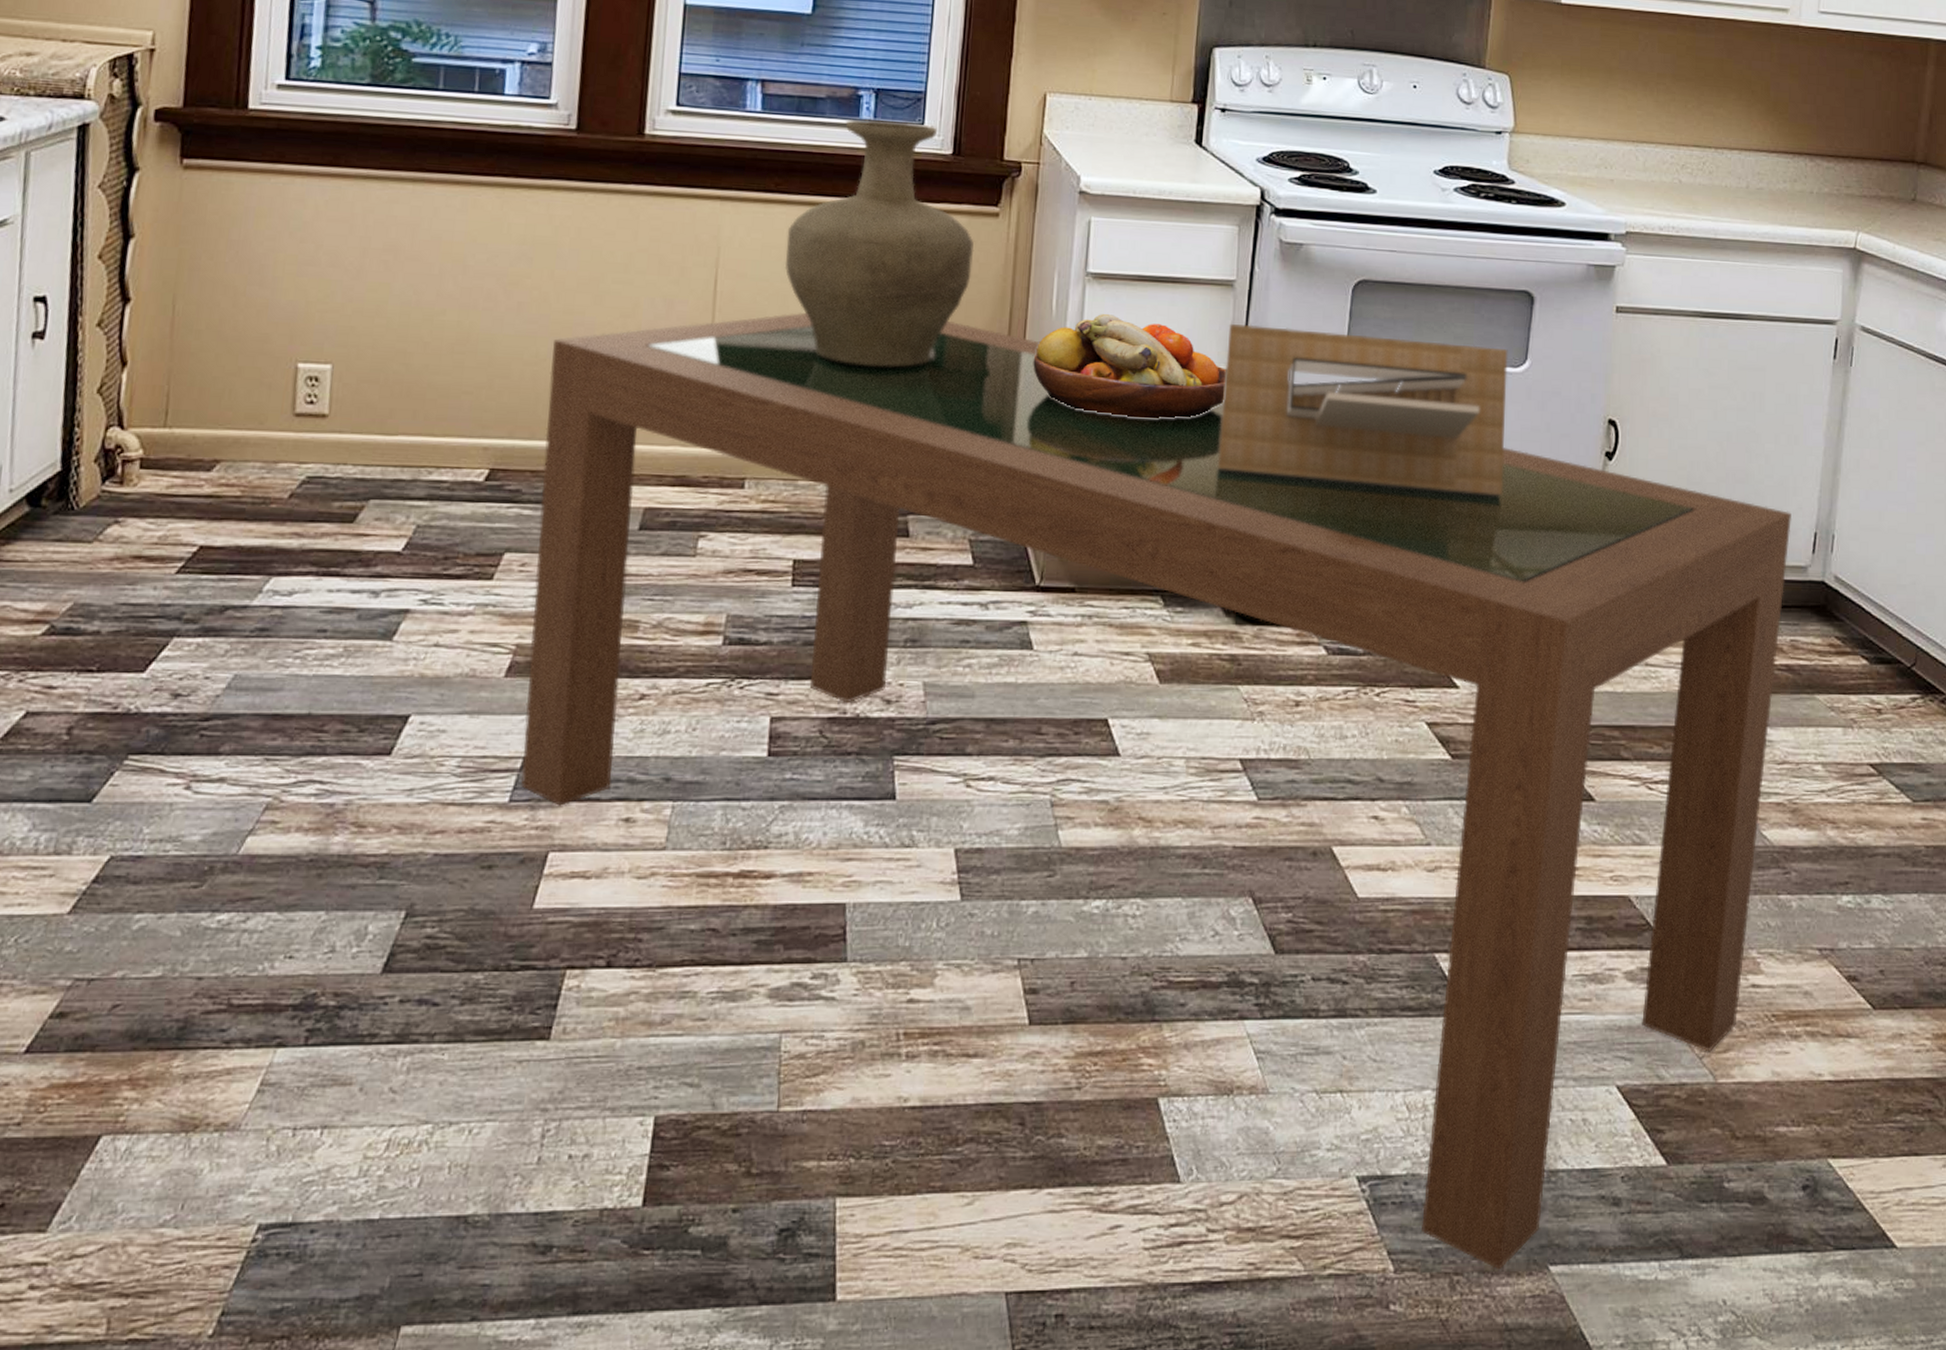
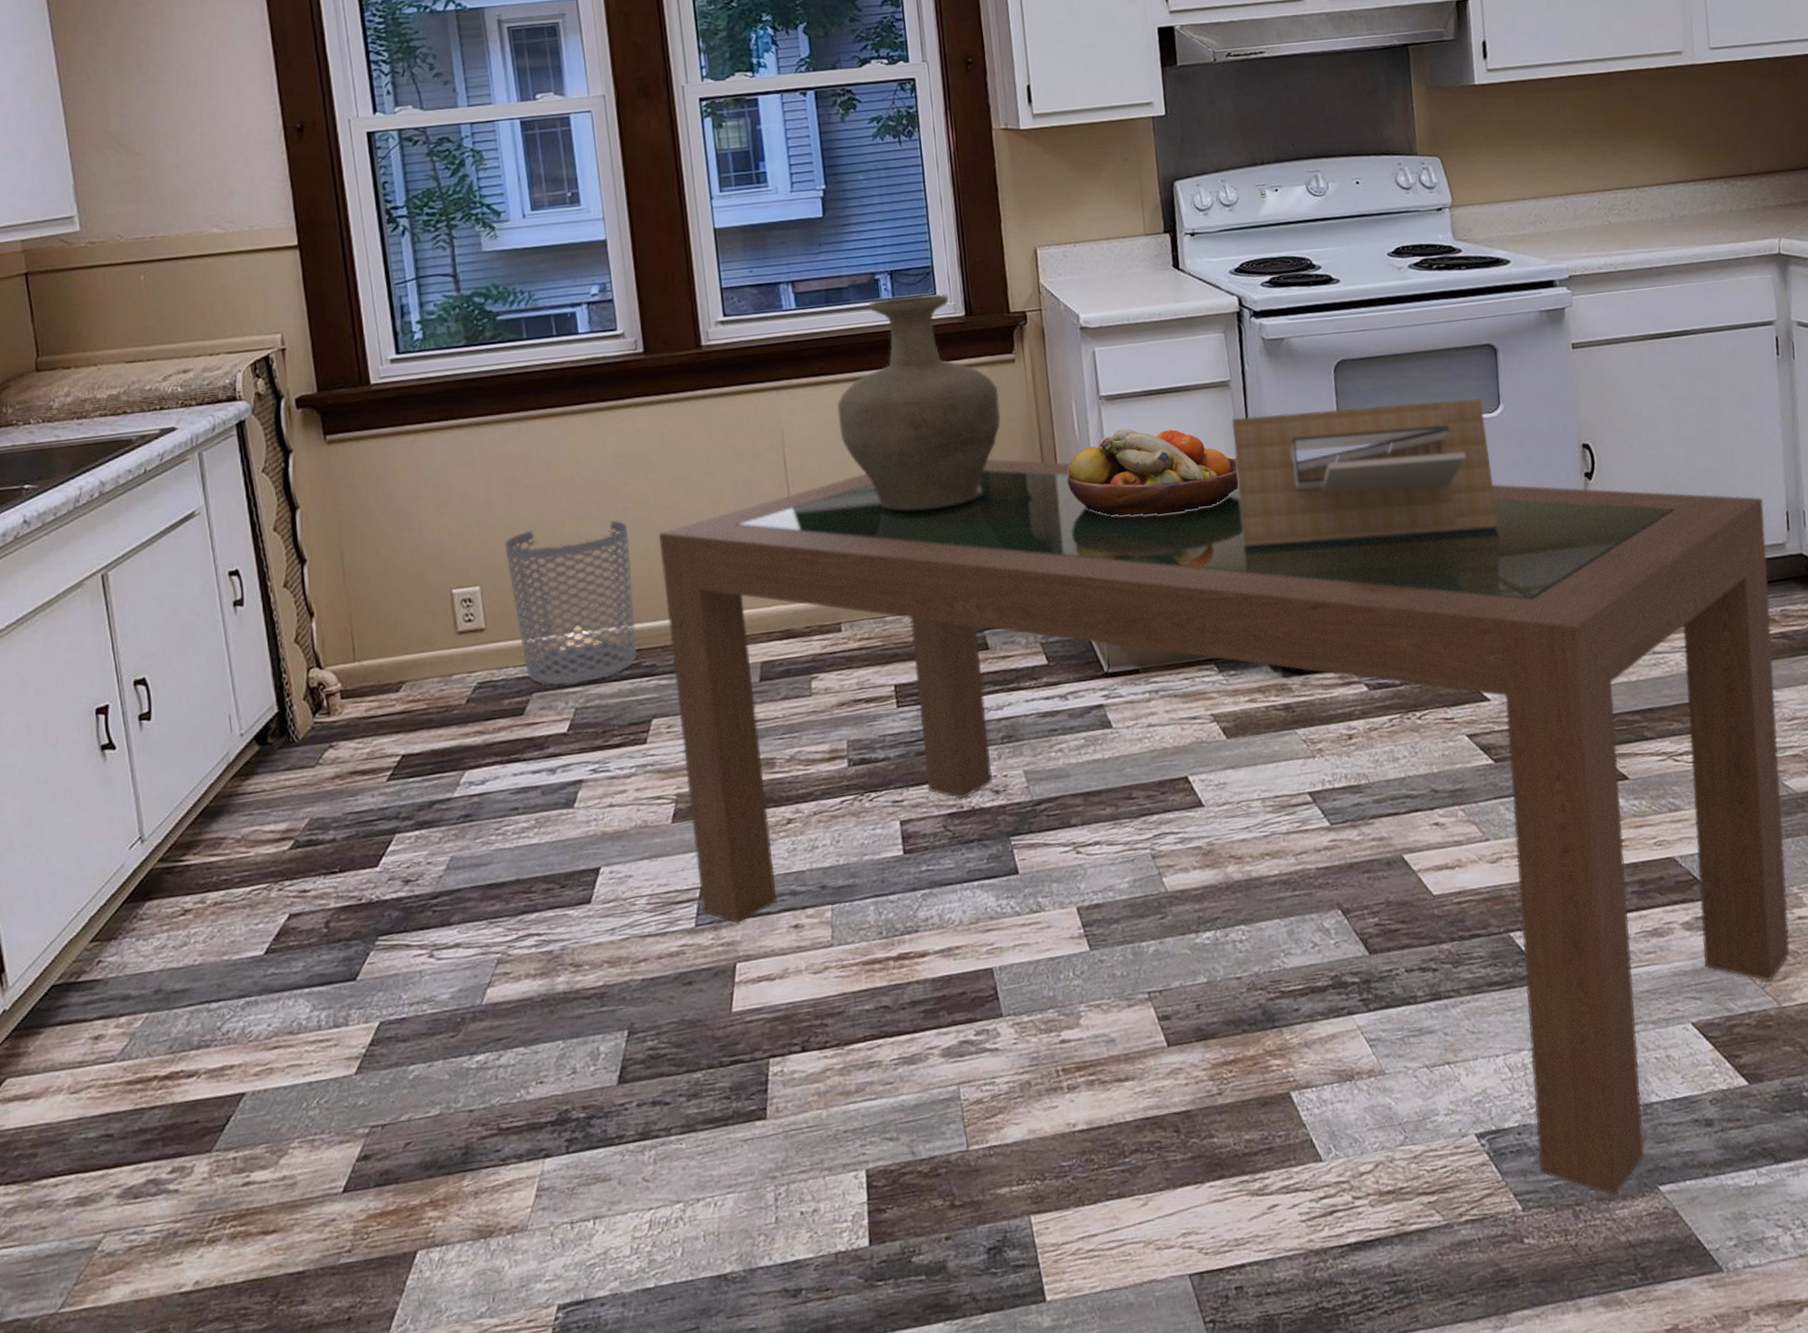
waste bin: none [367,310,518,497] -> present [504,520,637,685]

